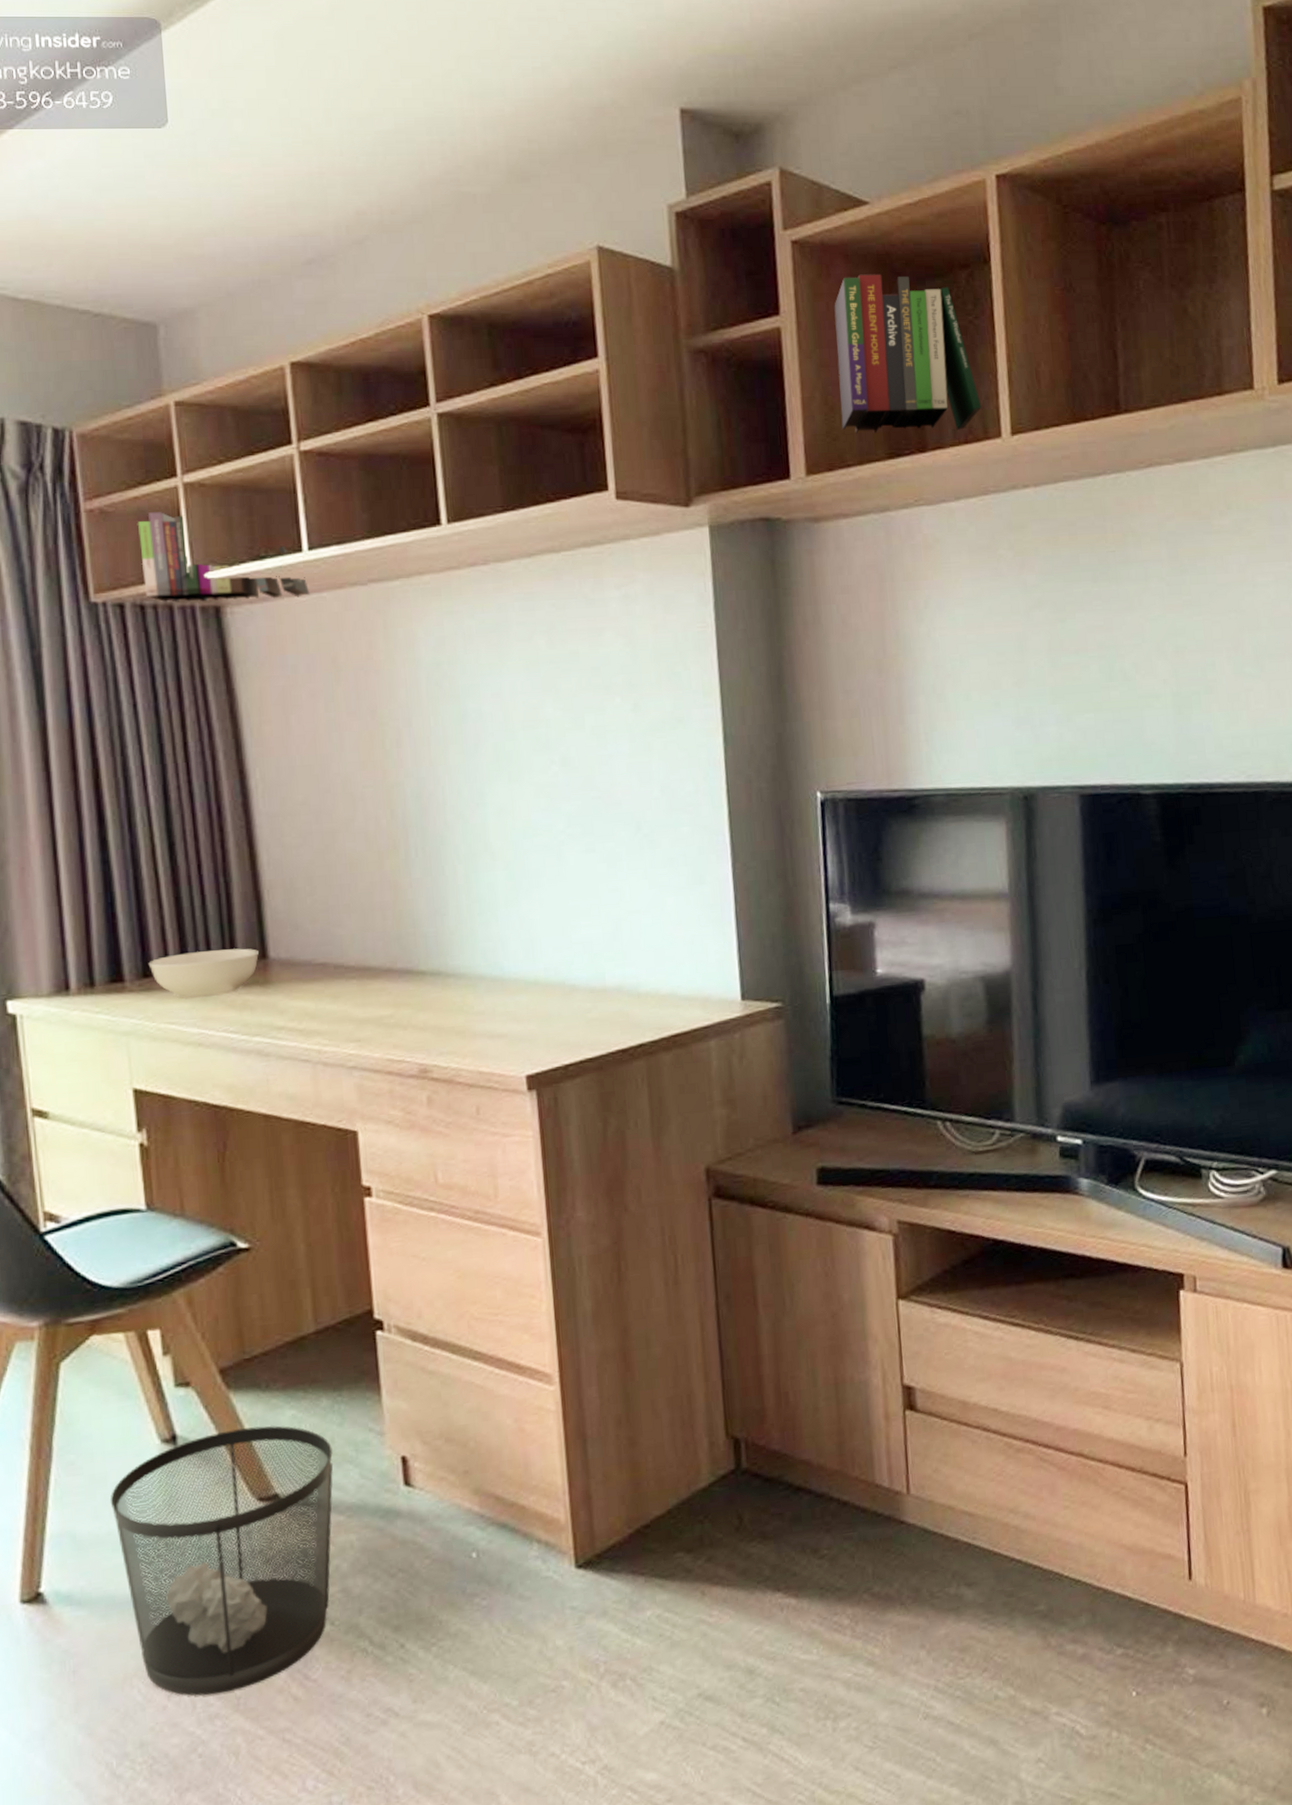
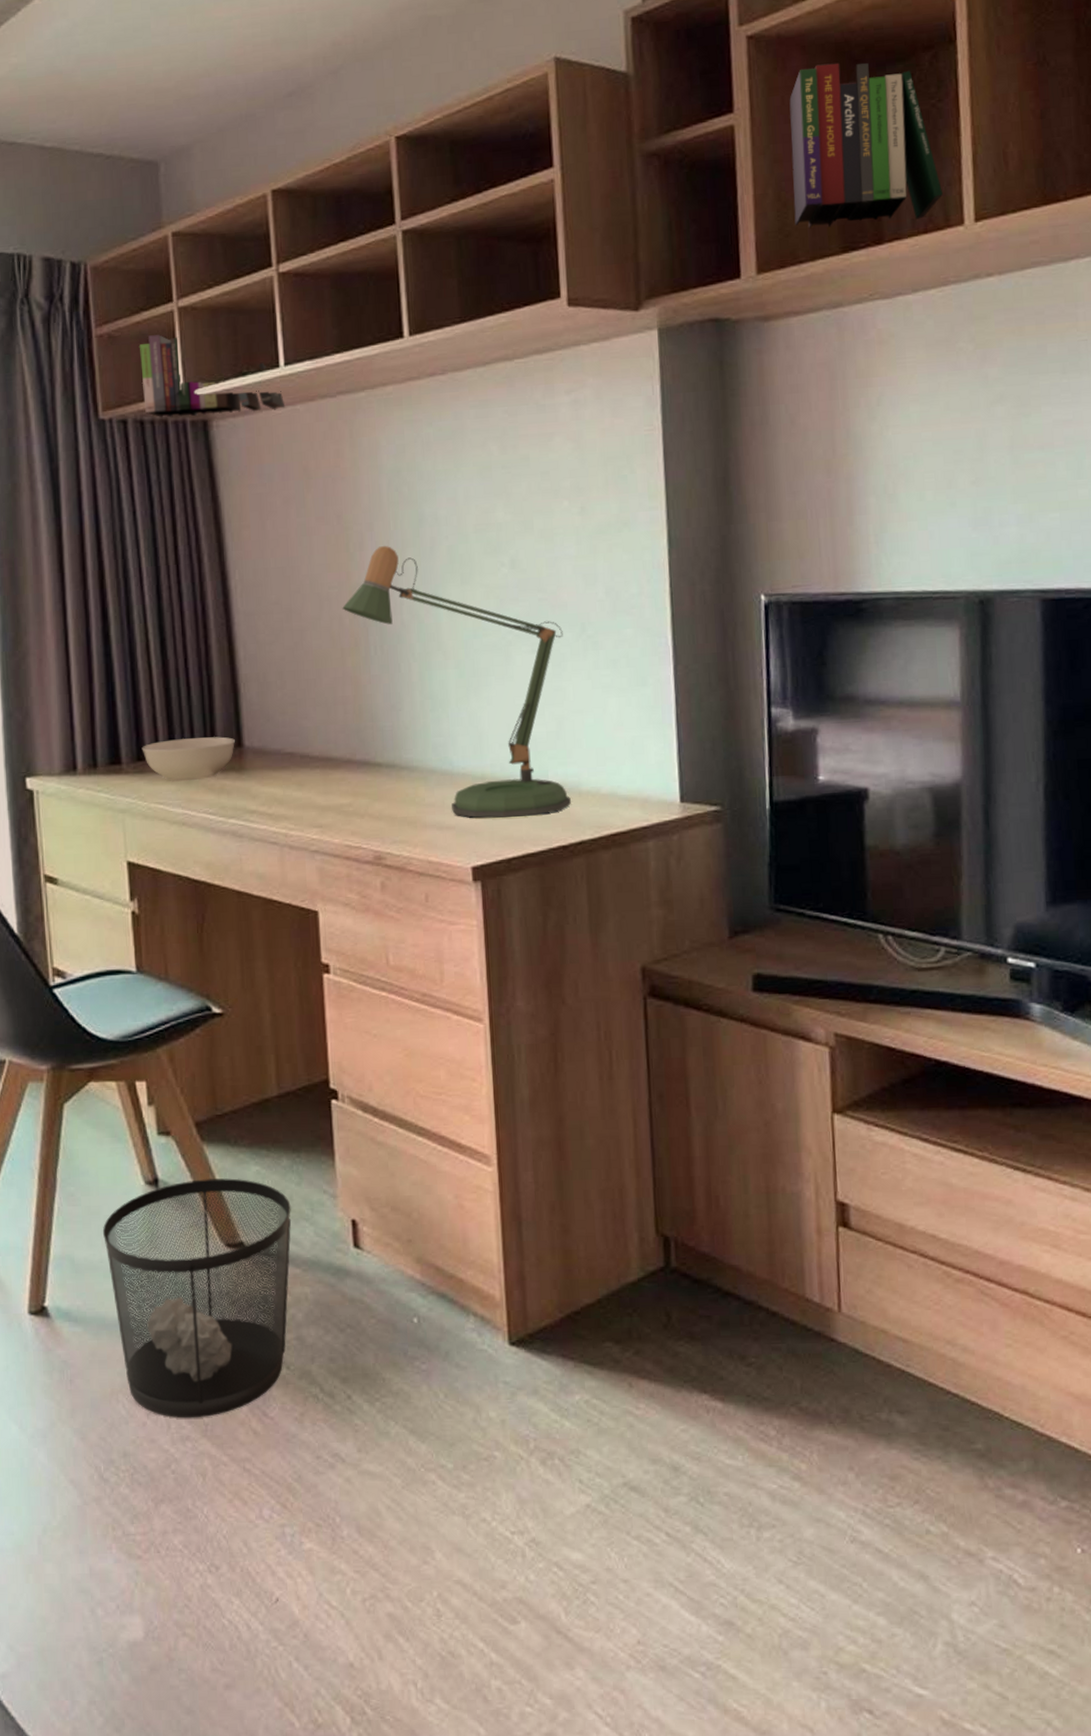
desk lamp: none [378,742,630,1025] -> present [342,545,571,819]

